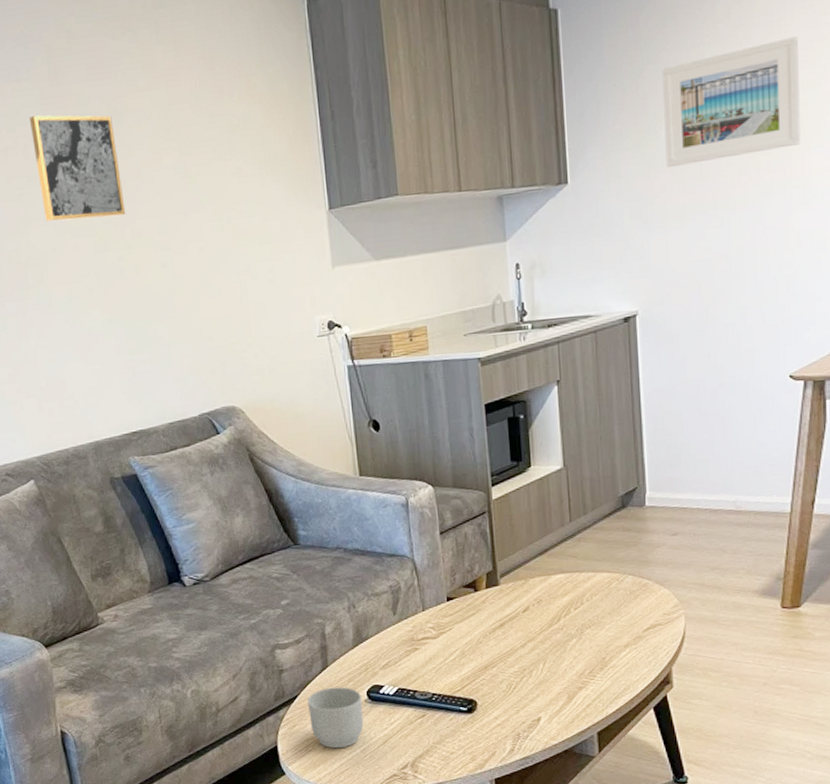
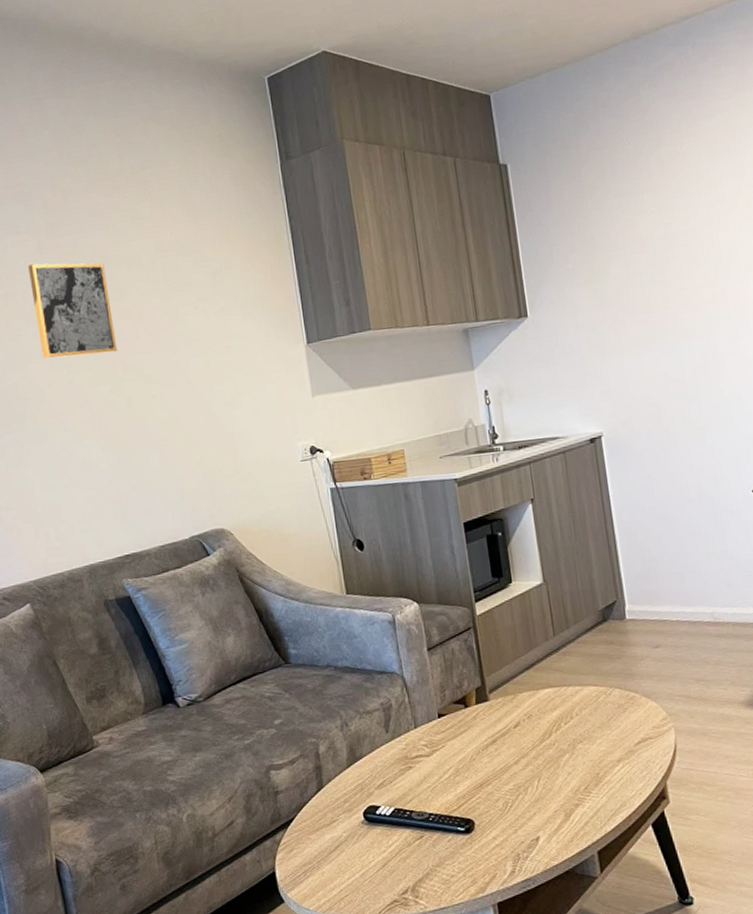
mug: present [307,686,364,749] -> none [304,808,362,874]
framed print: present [662,37,801,167] -> none [606,185,740,301]

